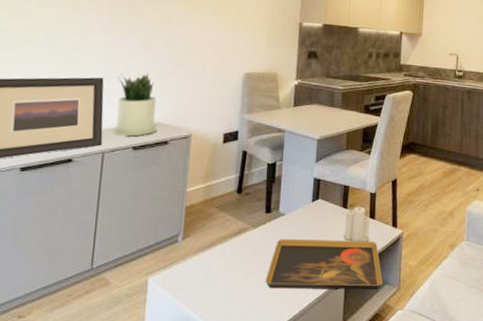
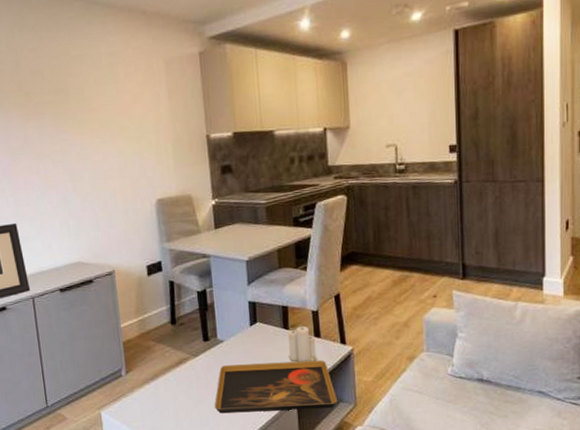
planter: present [111,73,158,137] -> none [30,213,80,280]

